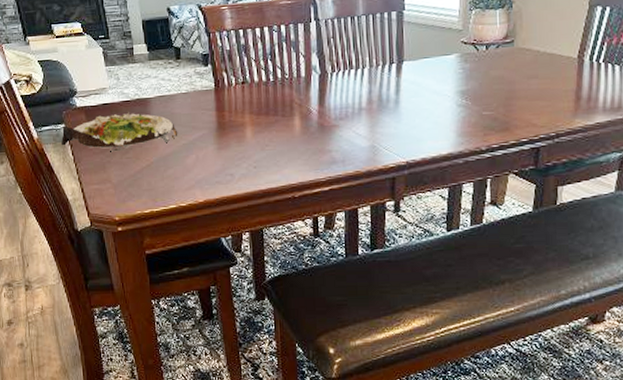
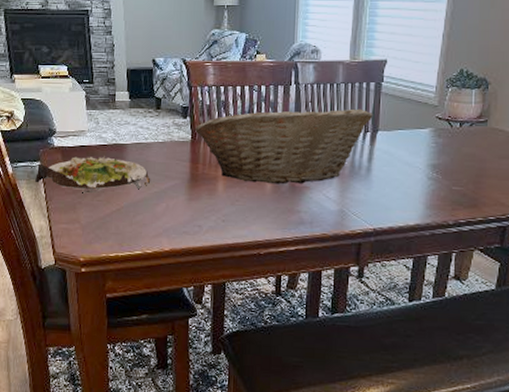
fruit basket: none [216,40,397,126] -> present [194,106,373,185]

